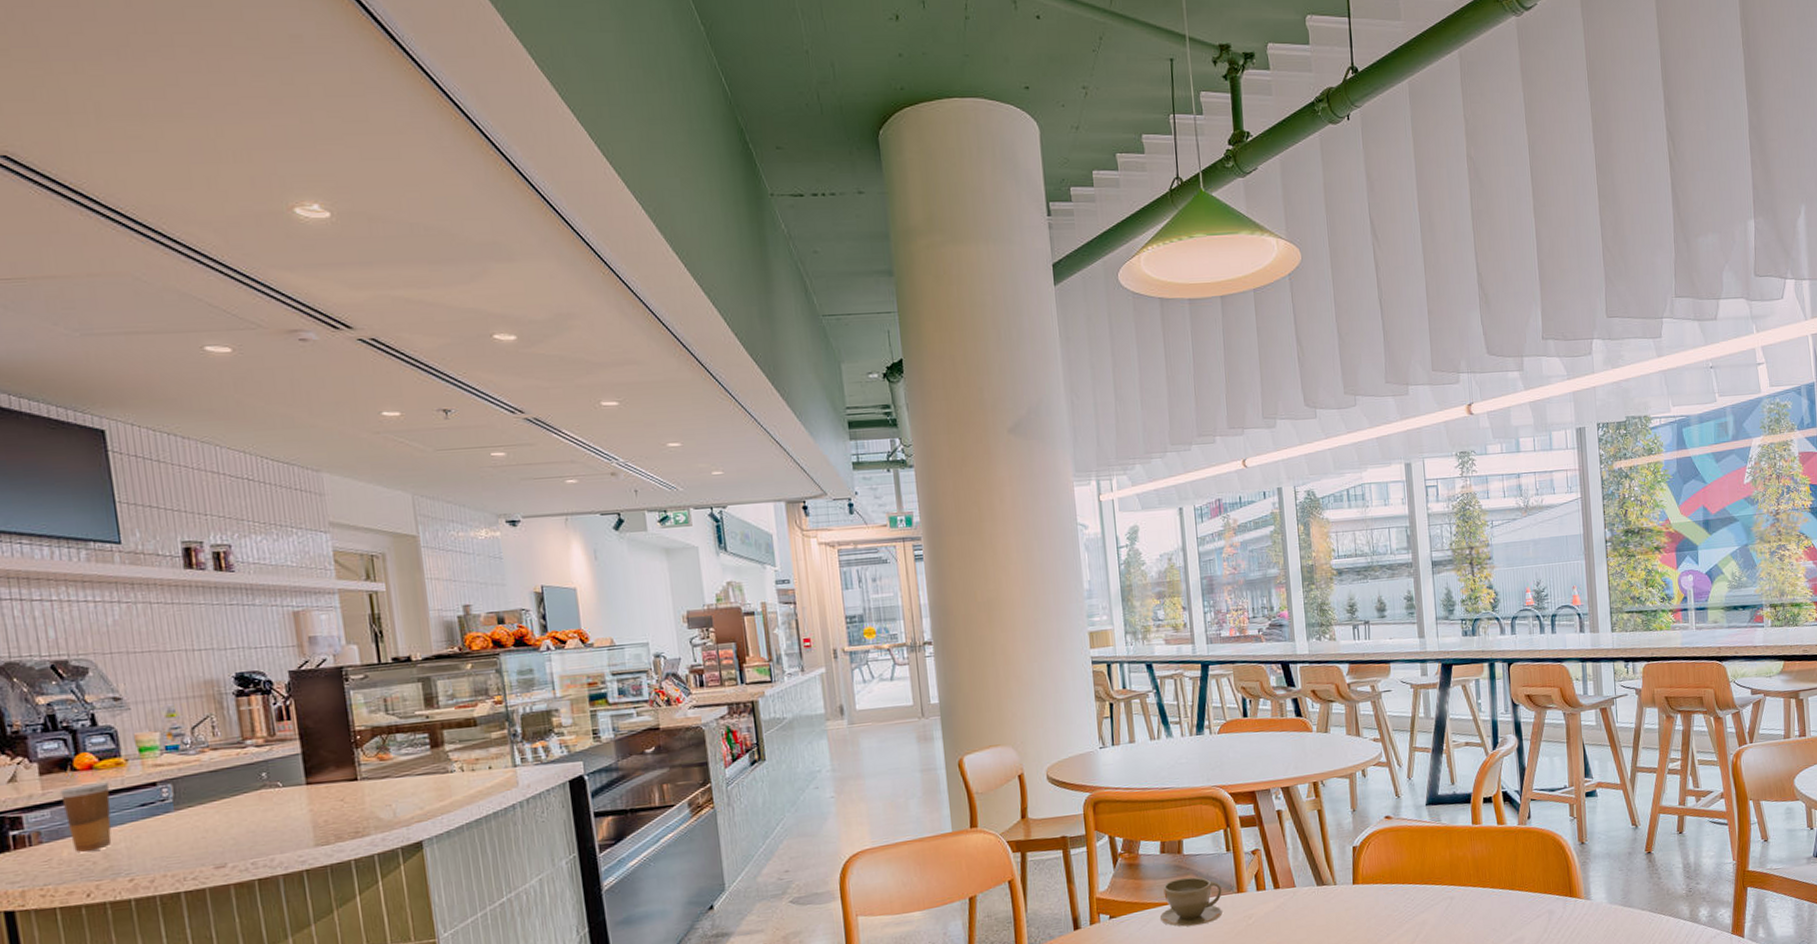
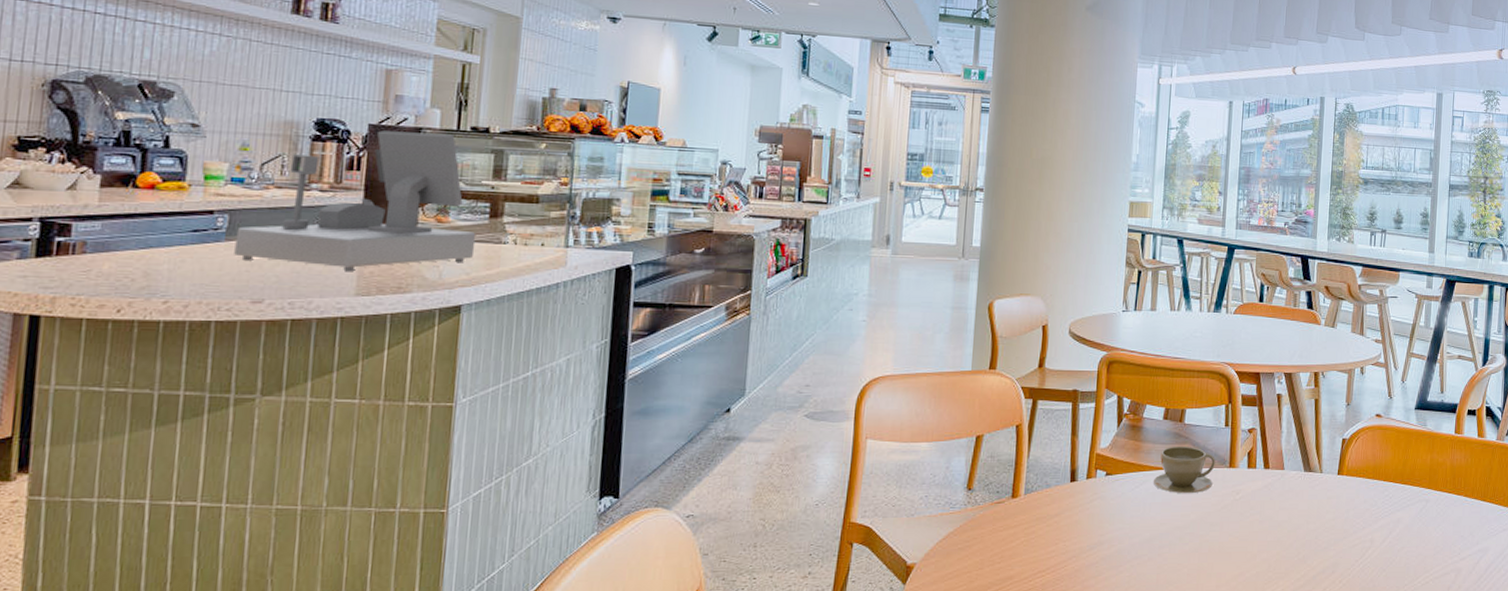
beverage cup: present [60,782,112,853] -> none [115,202,166,269]
cash register: none [183,668,424,827] -> present [234,131,476,272]

